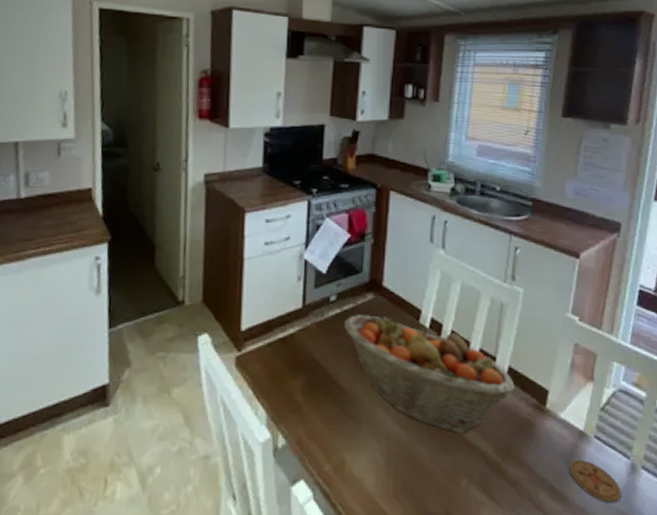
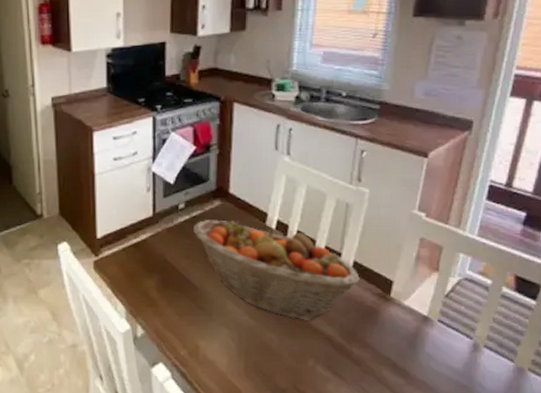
coaster: present [569,460,621,503] -> none [412,341,463,377]

